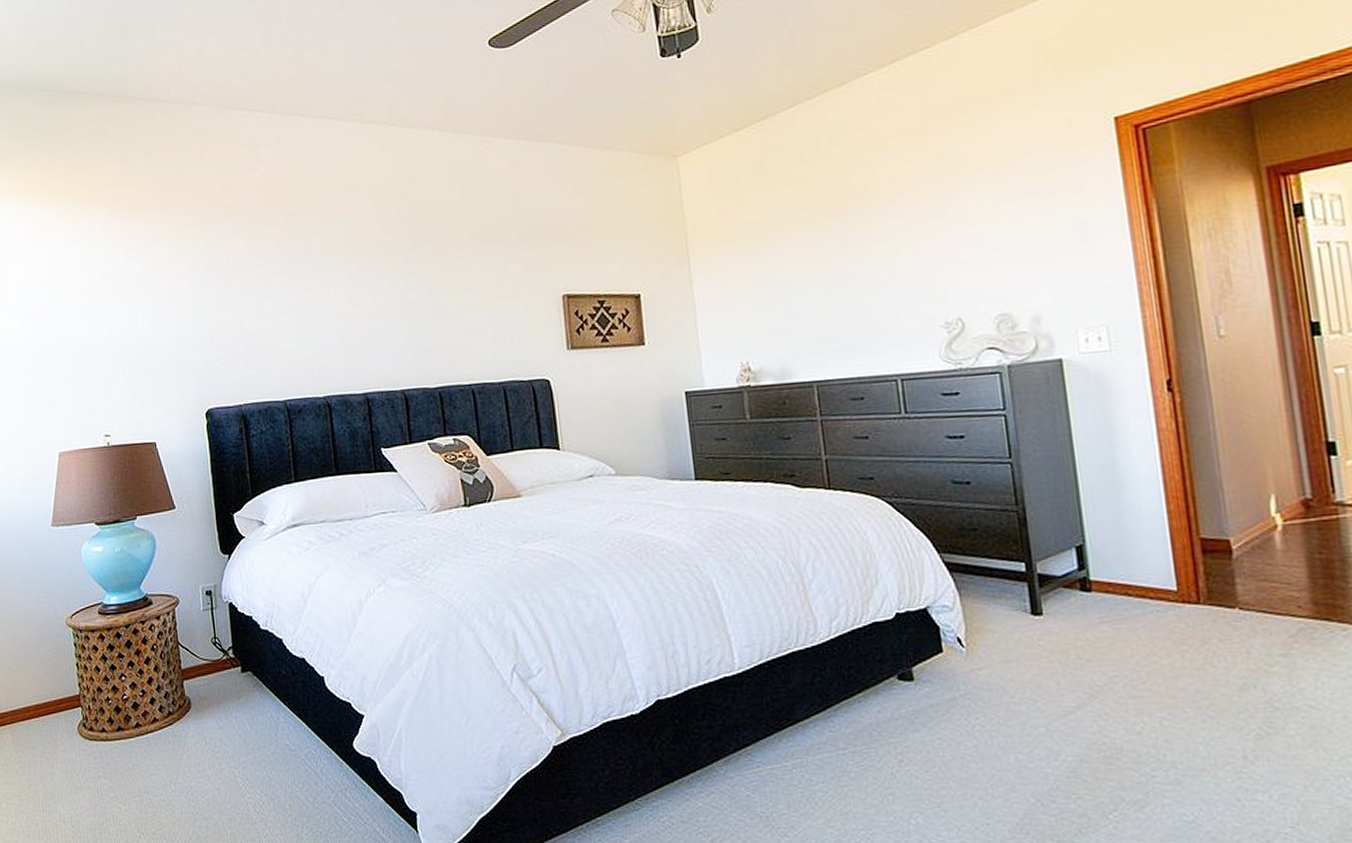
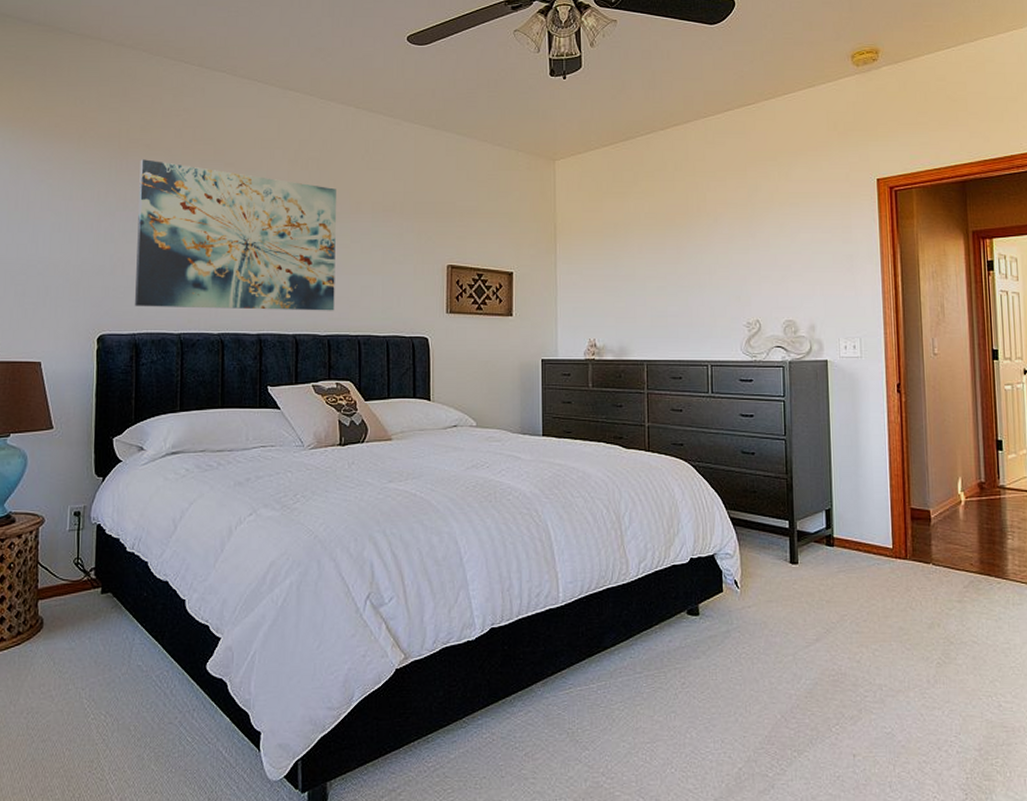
wall art: none [224,220,443,376] -> present [135,159,336,311]

